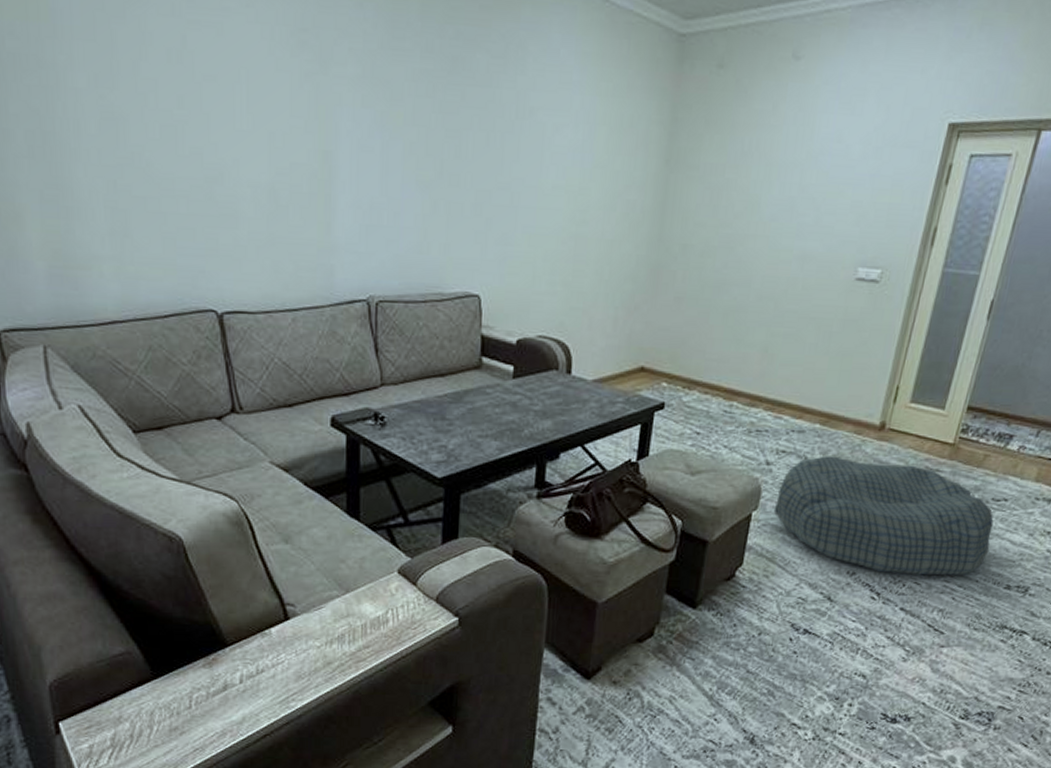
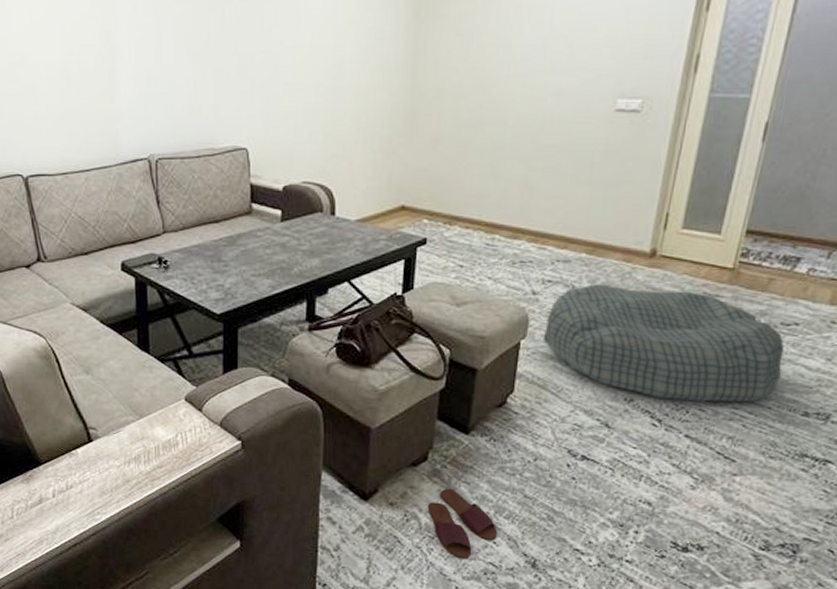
slippers: none [651,665,719,737] -> present [427,488,498,559]

